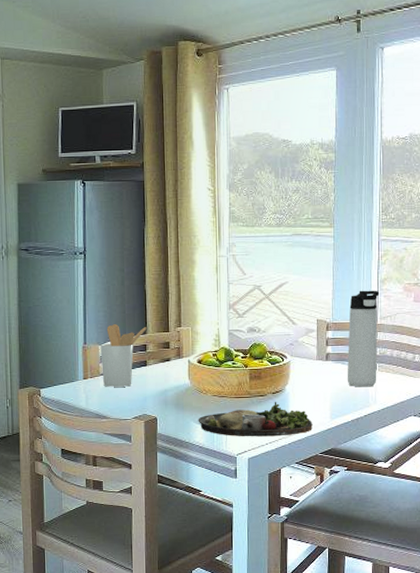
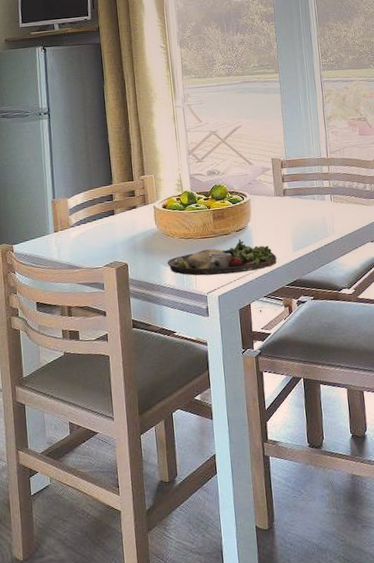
utensil holder: present [100,324,147,387] -> none [68,177,112,238]
thermos bottle: present [347,290,380,387] -> none [300,127,333,219]

